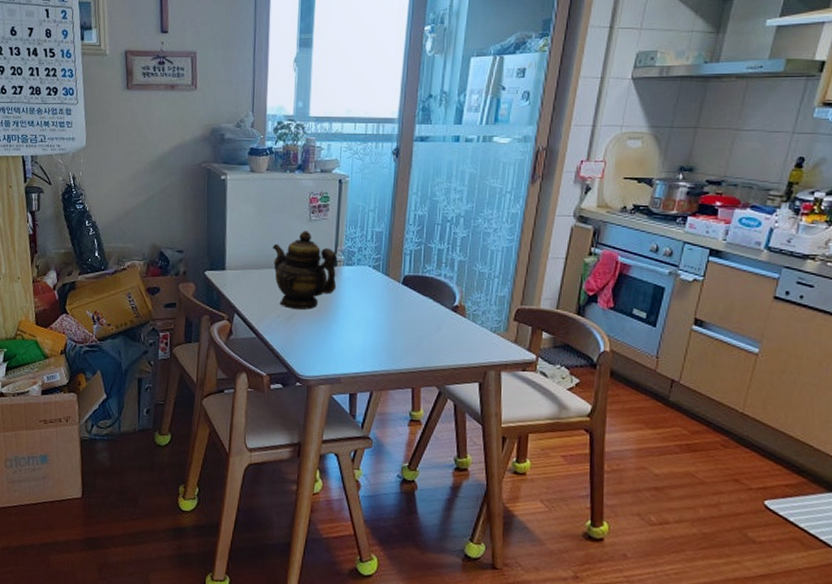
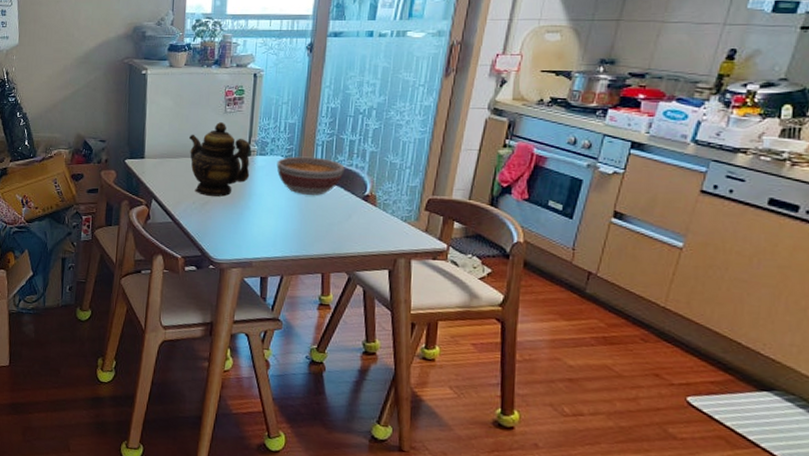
bowl: none [364,266,433,307] -> present [276,156,345,195]

